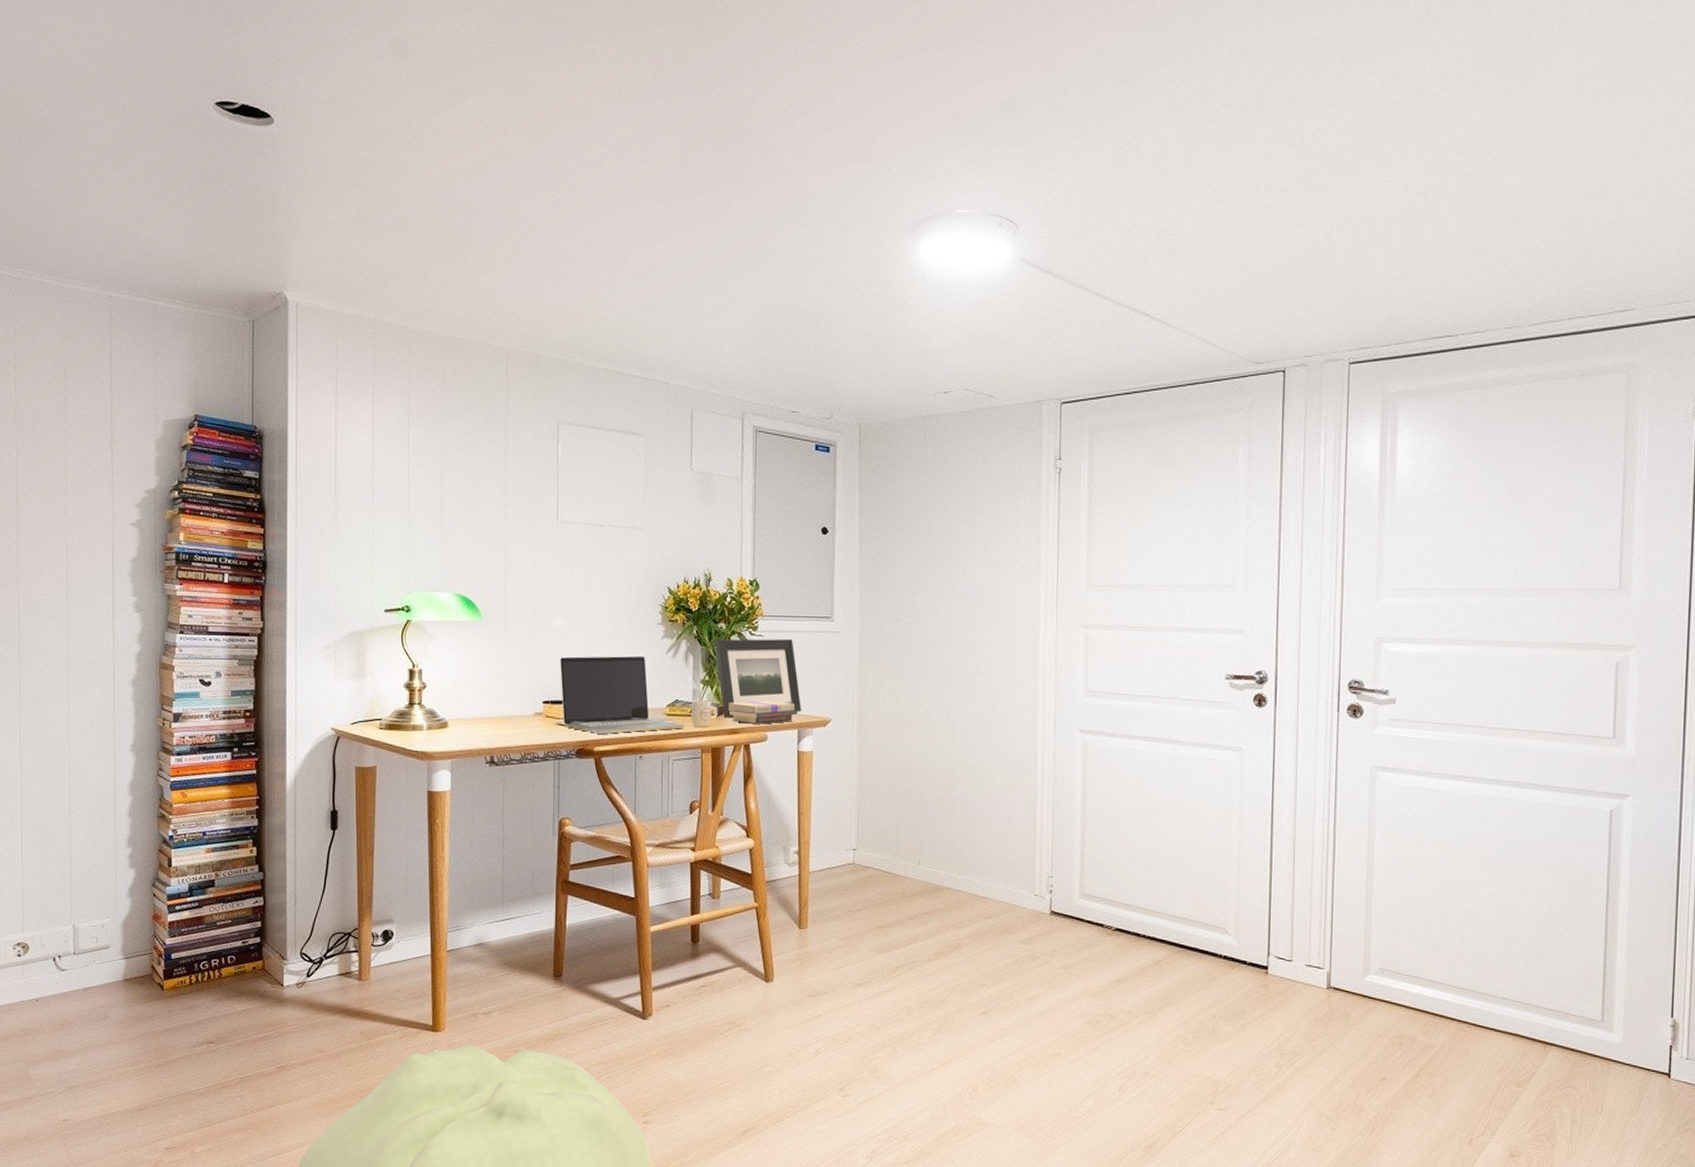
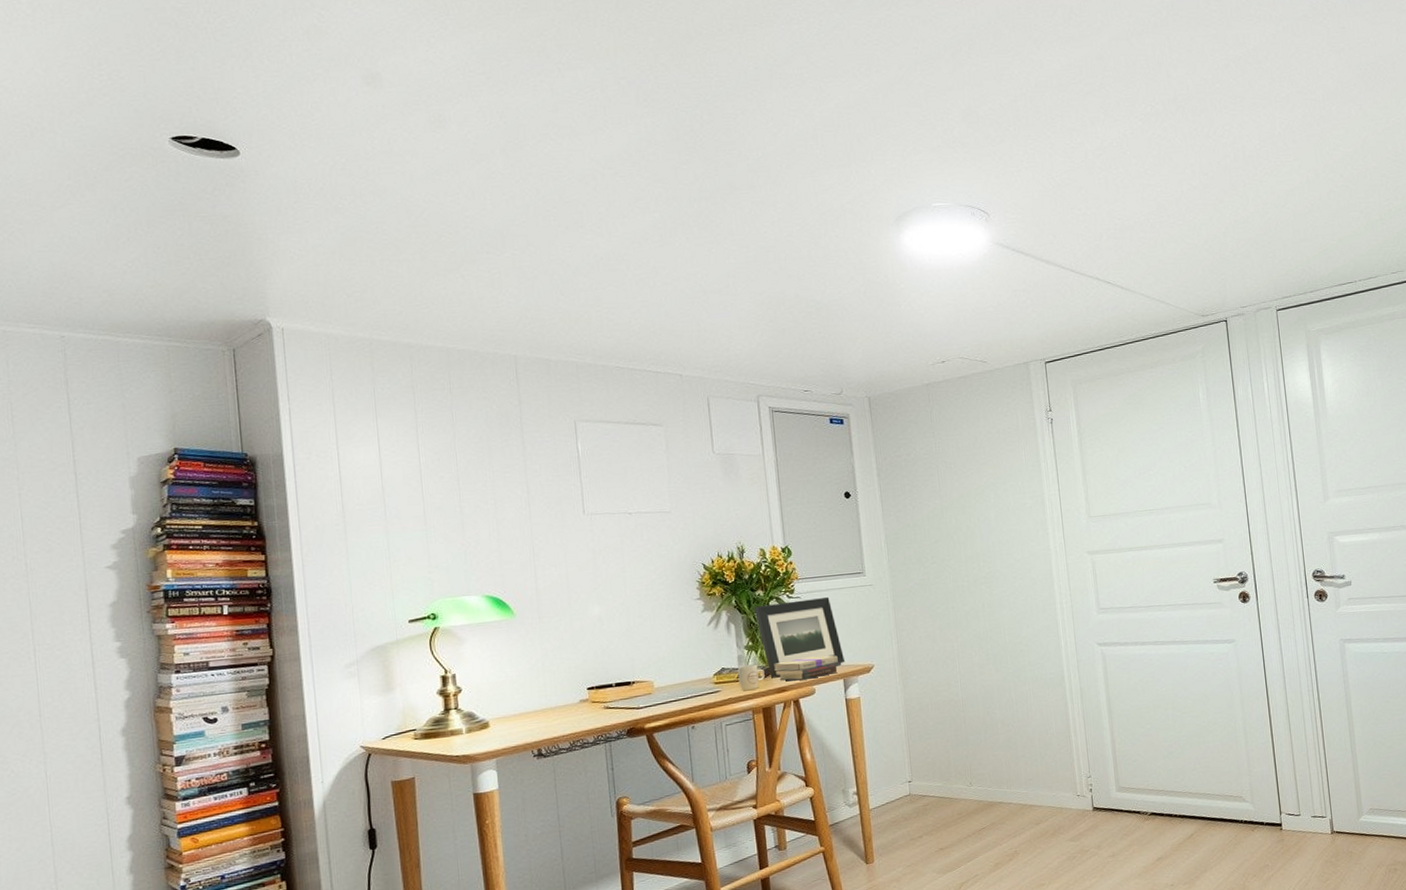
laptop: present [560,655,685,734] -> none [601,631,734,712]

